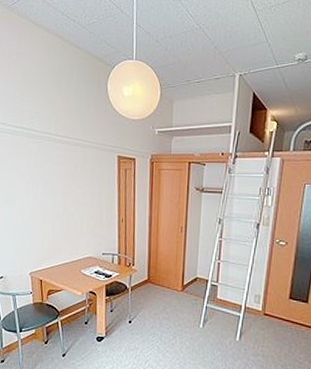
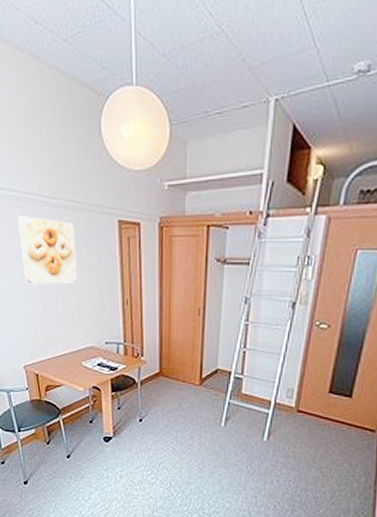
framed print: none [35,149,82,205] -> present [17,214,78,285]

